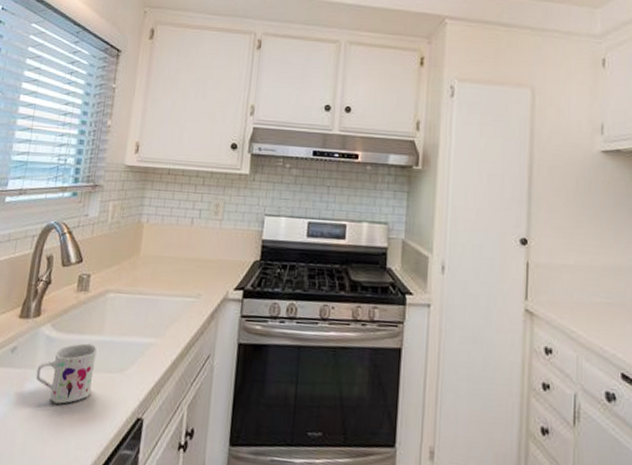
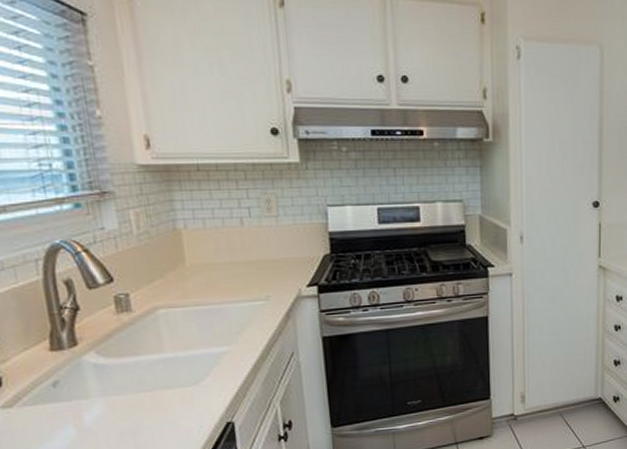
mug: present [36,343,97,404] -> none [92,363,167,426]

